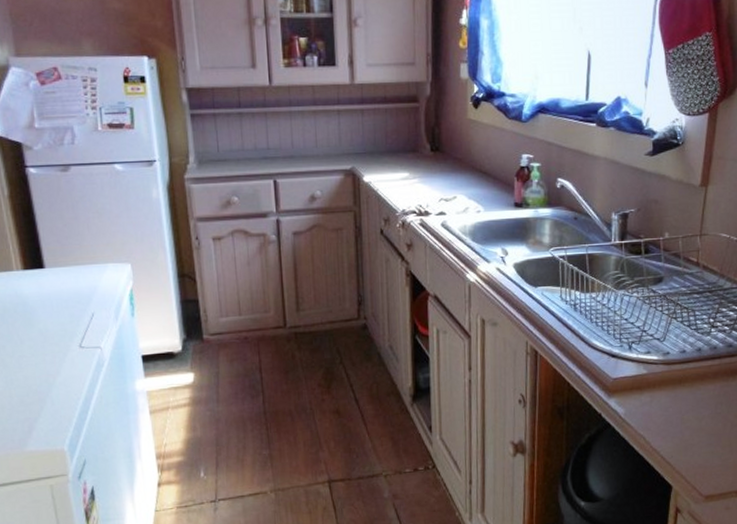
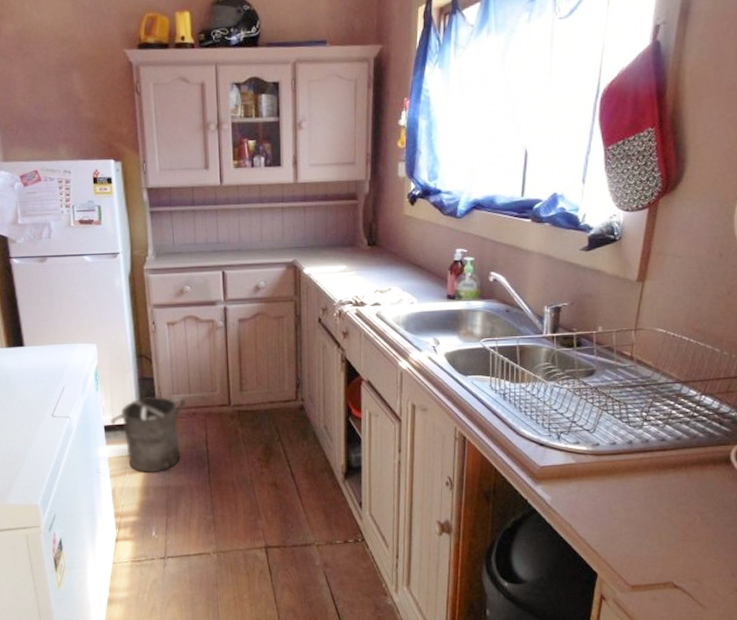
bucket: none [148,313,236,407] -> present [109,389,186,474]

